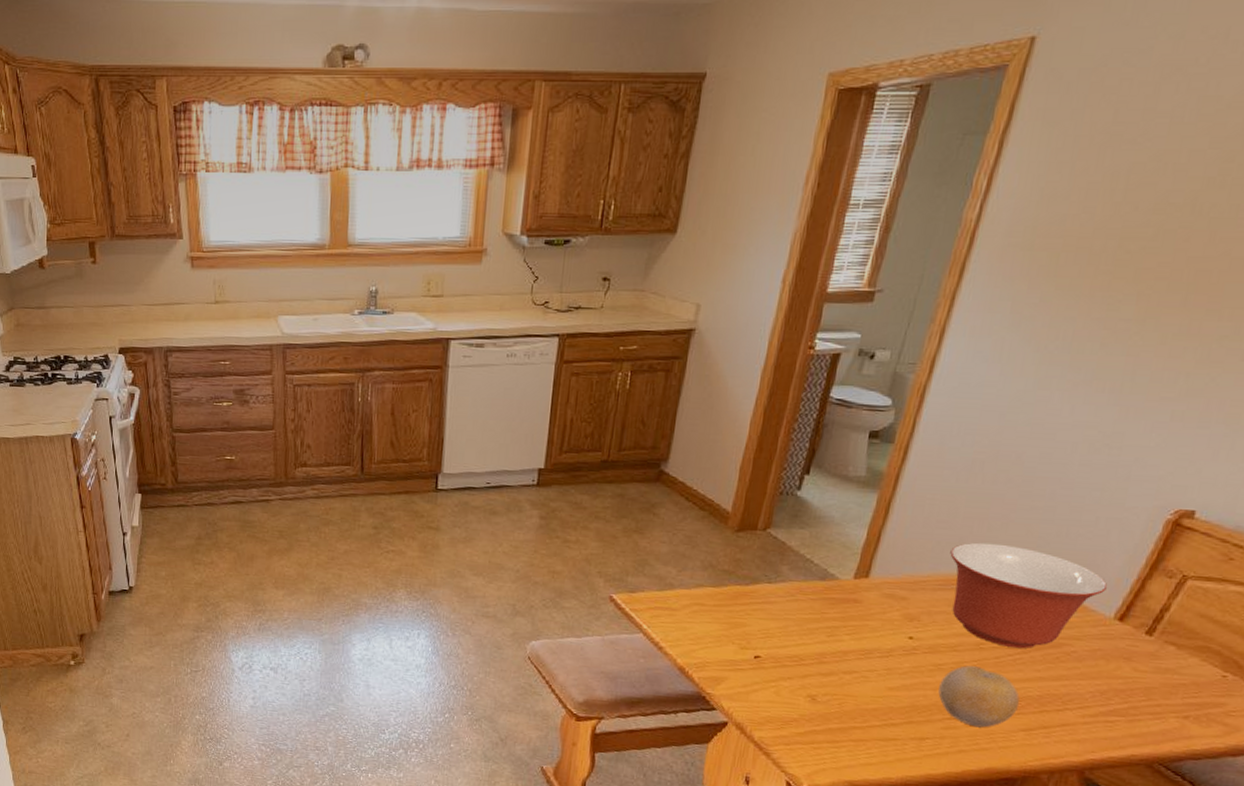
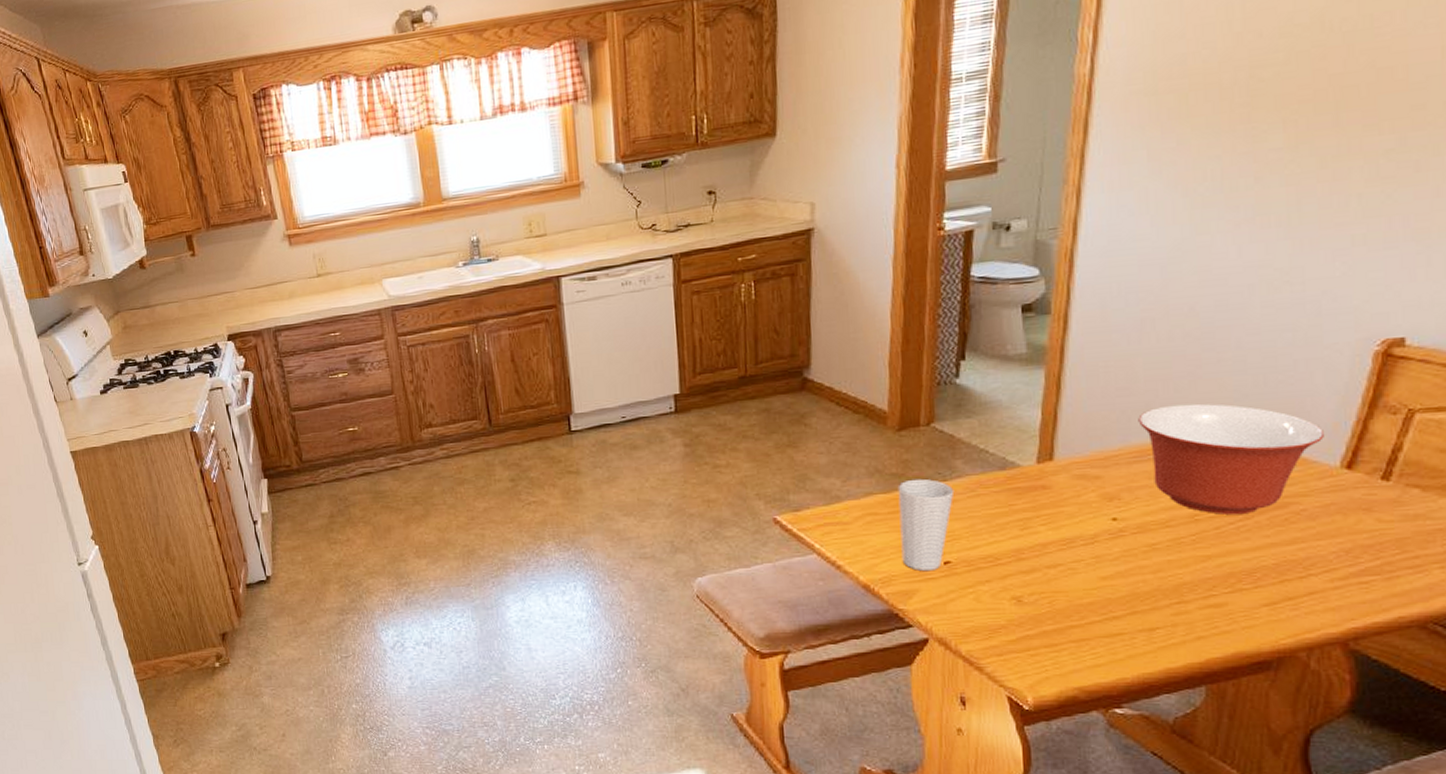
cup: none [718,577,776,663] -> present [897,478,955,572]
fruit: present [938,666,1020,728] -> none [1158,541,1254,609]

